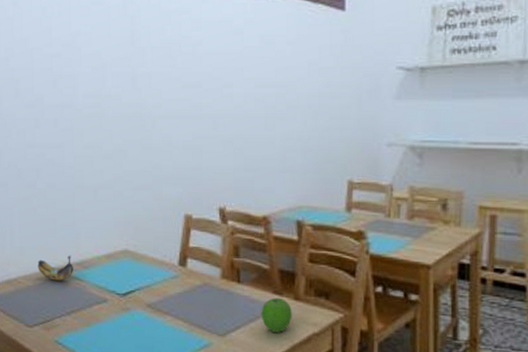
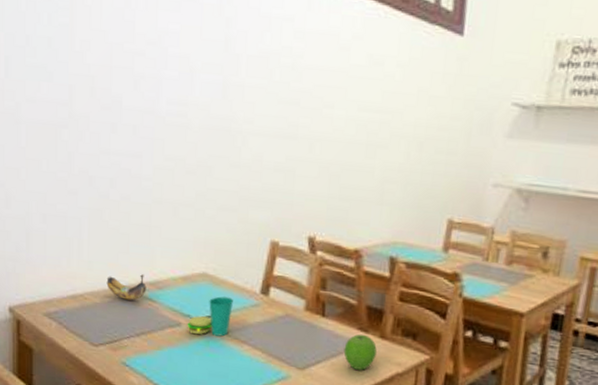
cup: none [113,271,154,310] -> present [187,296,233,337]

